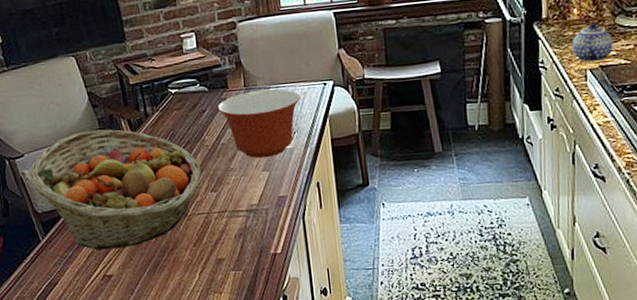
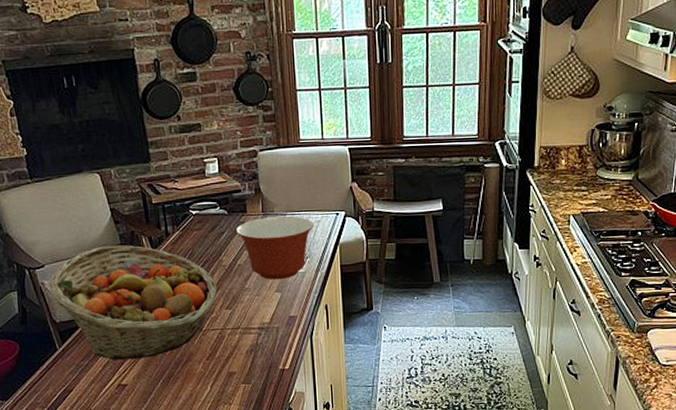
teapot: present [572,23,614,63] -> none [558,174,594,209]

